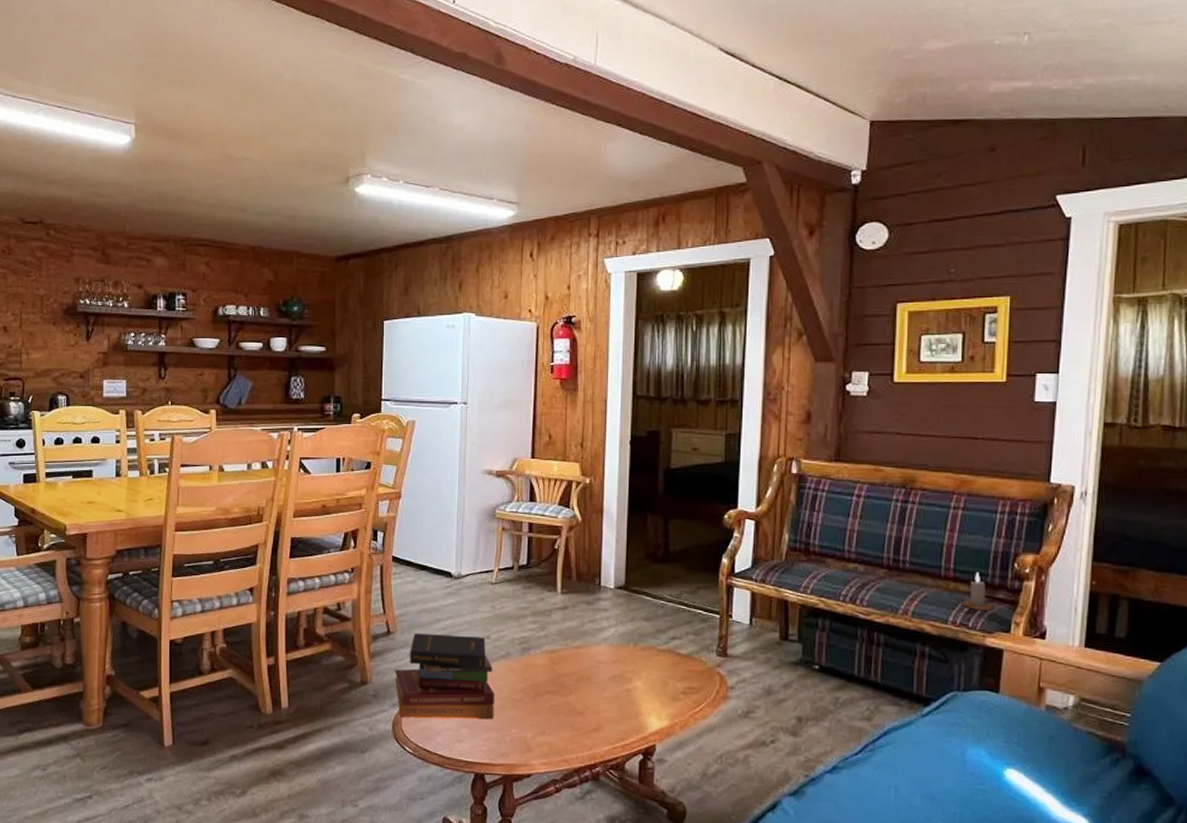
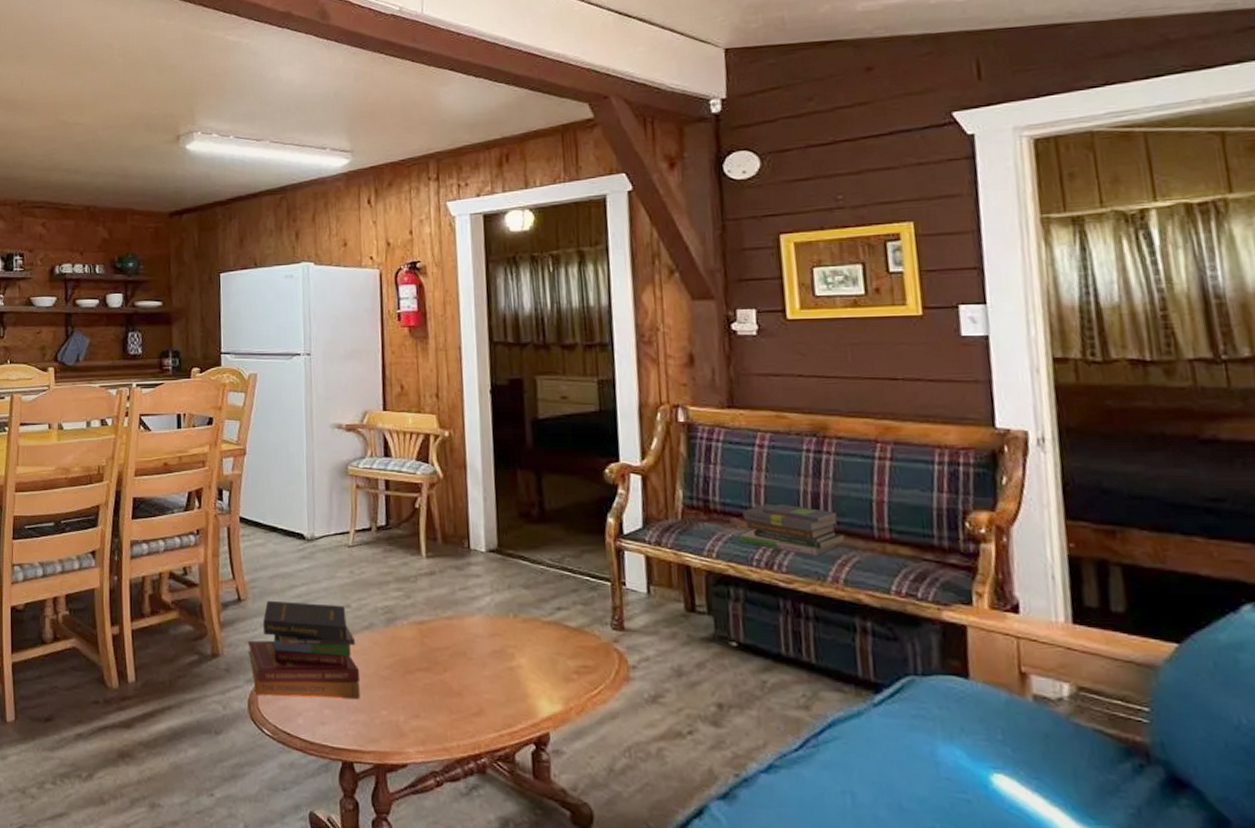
books: none [830,546,916,593] -> present [738,503,844,557]
candle: present [961,573,995,610] -> none [904,533,948,578]

